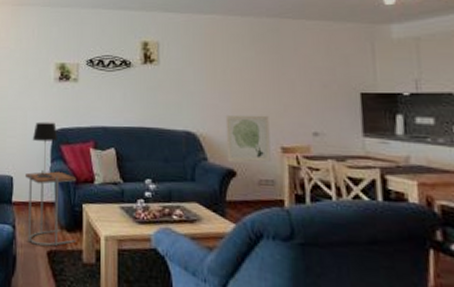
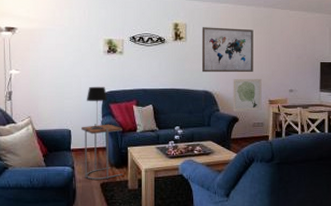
wall art: none [179,45,255,107] -> present [201,27,254,73]

